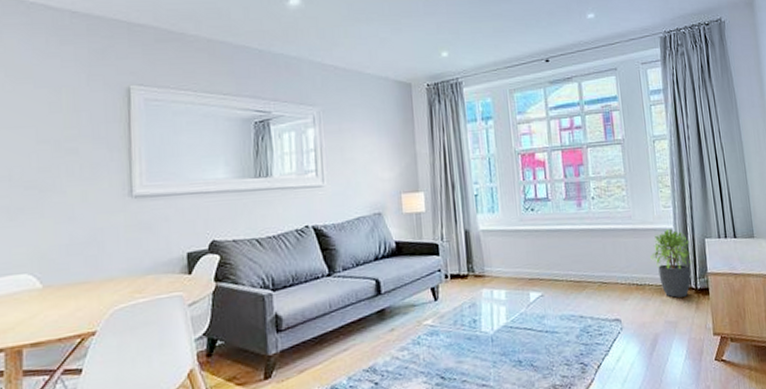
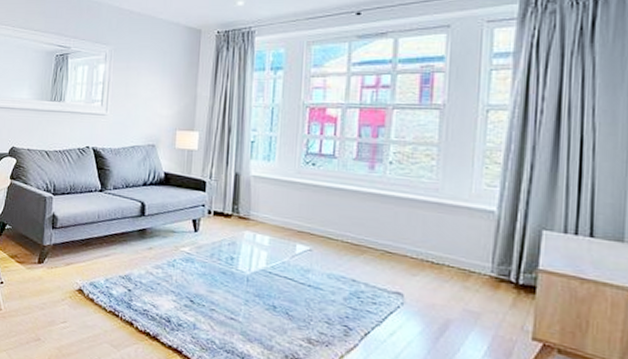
potted plant: present [650,229,693,298] -> none [457,211,518,289]

